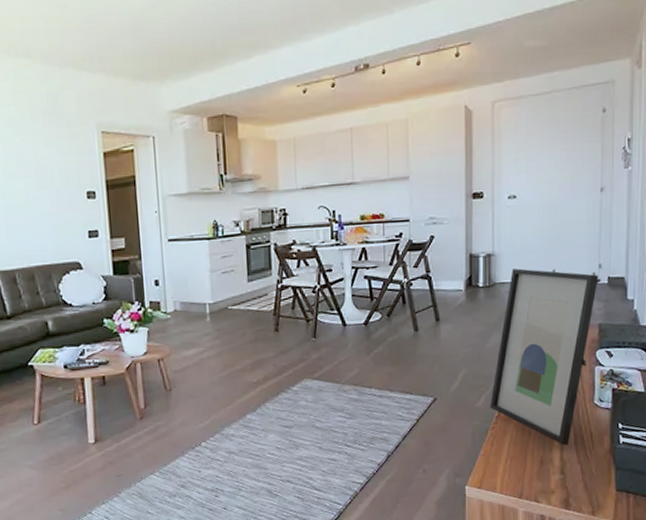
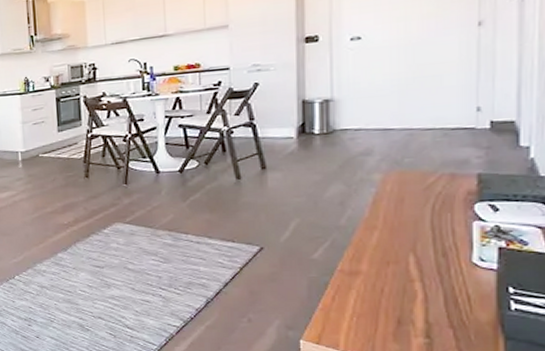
picture frame: present [490,268,601,446] -> none [330,113,481,307]

